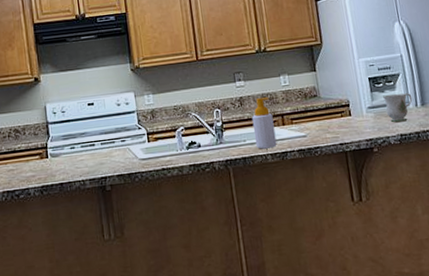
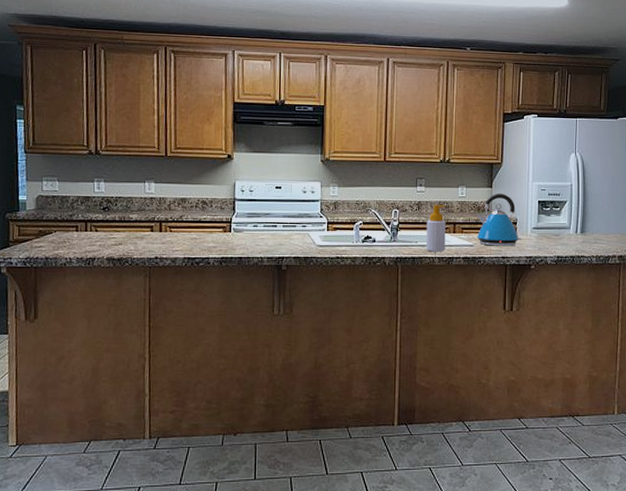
kettle: none [305,76,359,134] -> present [477,194,522,246]
mug: present [383,93,413,123] -> none [548,218,574,245]

